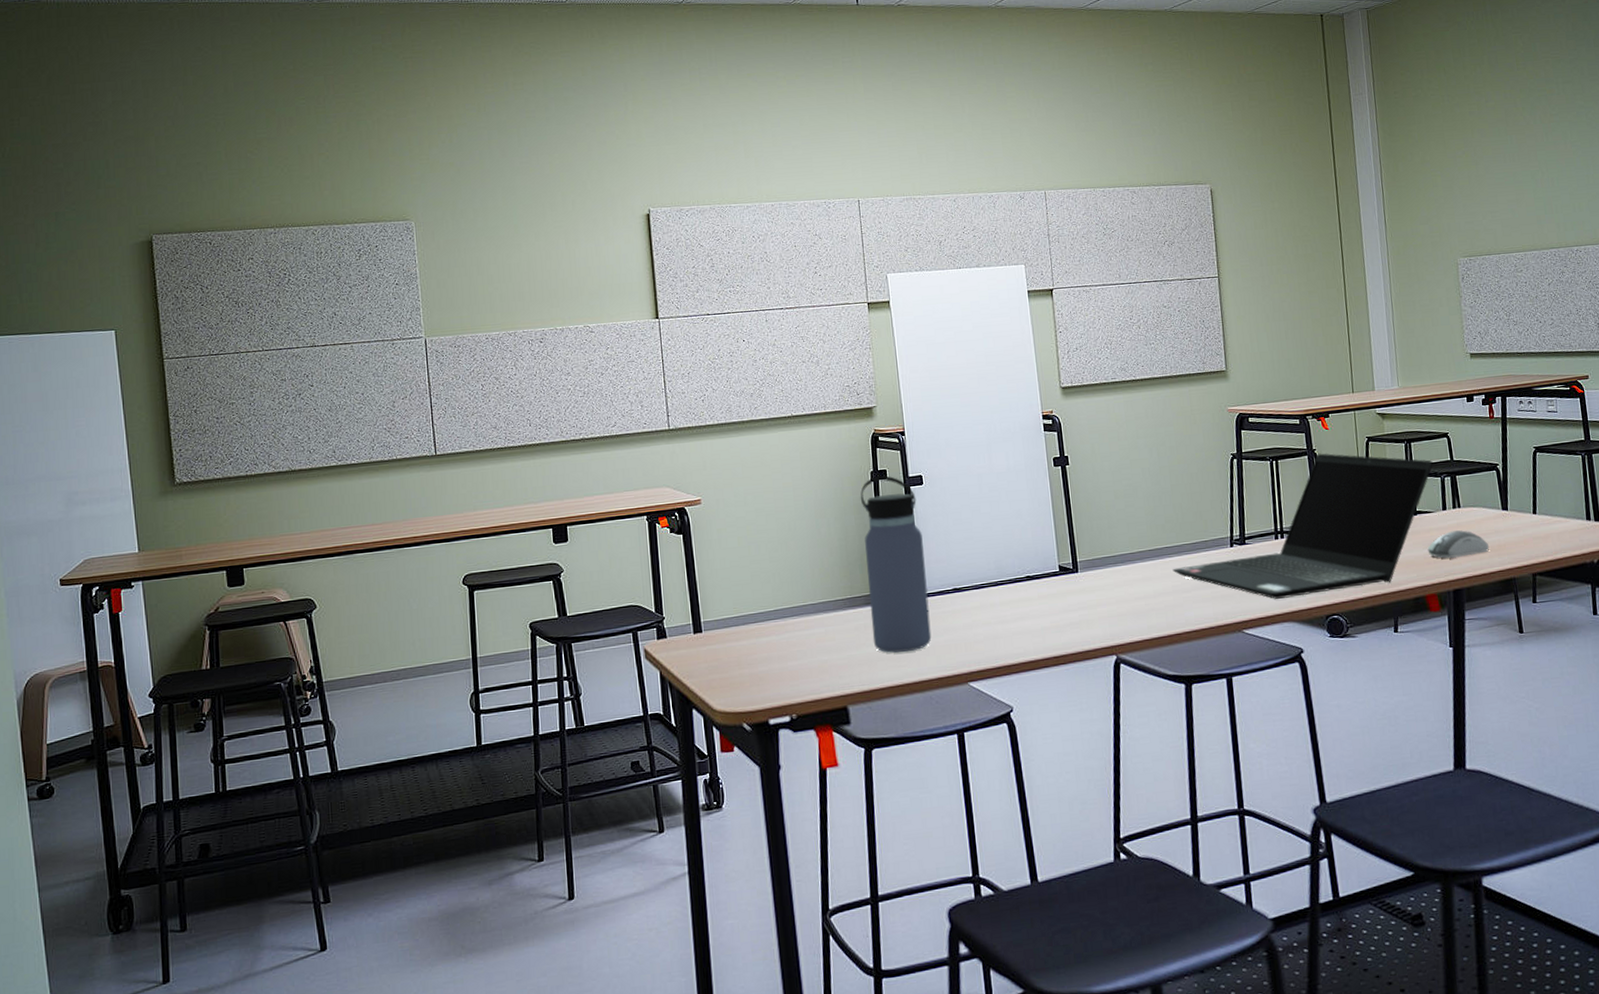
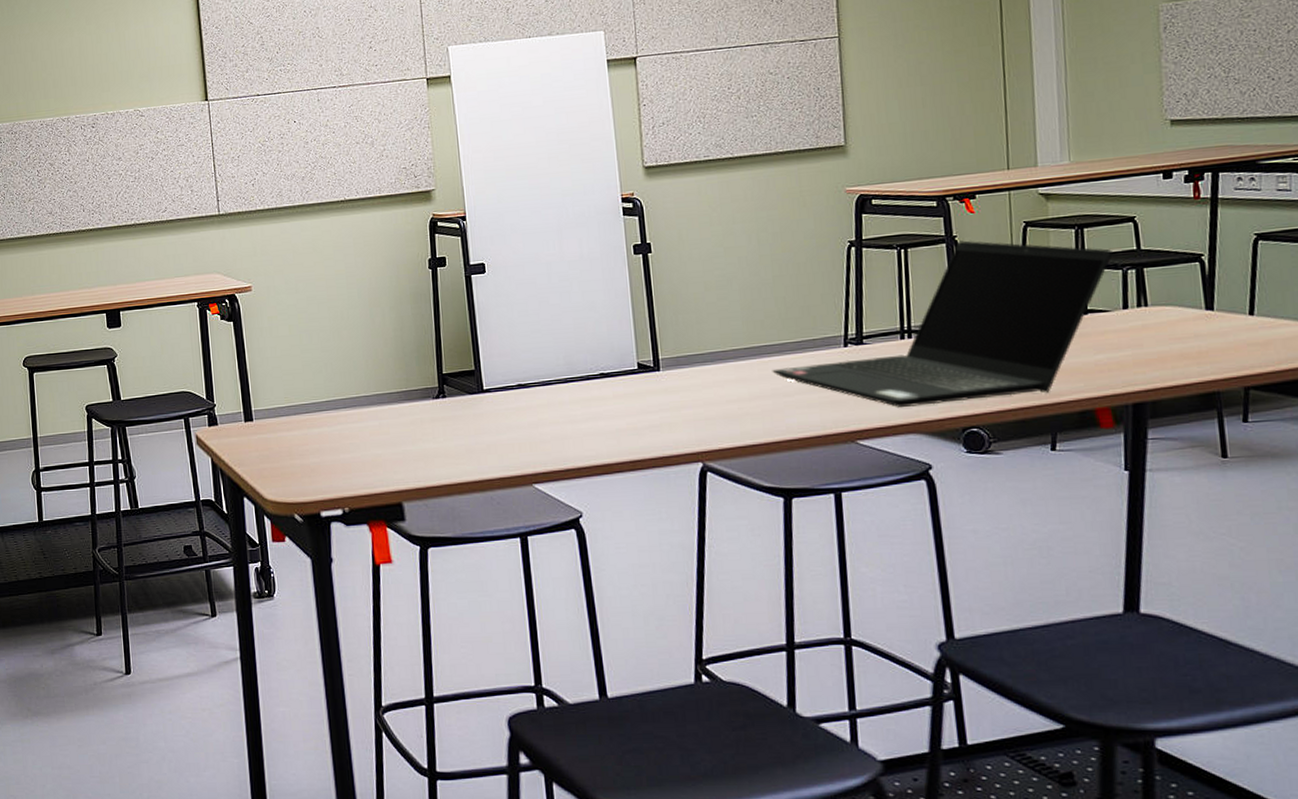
water bottle: present [860,475,932,653] -> none [417,263,493,450]
computer mouse: present [1427,530,1490,559] -> none [1100,333,1186,366]

